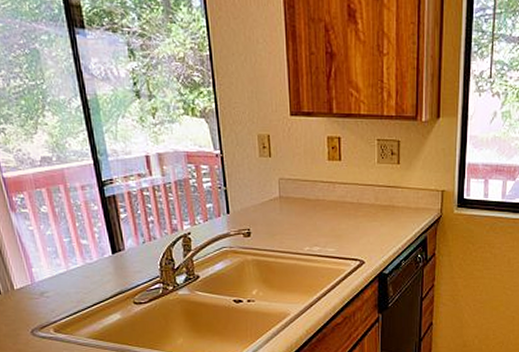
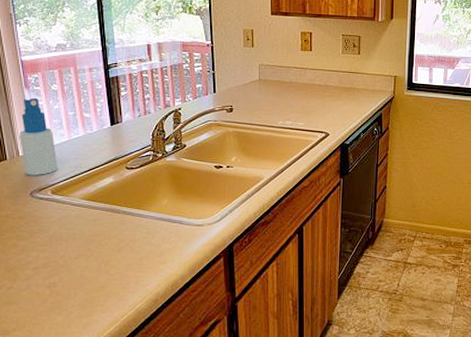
spray bottle: none [10,223,59,312] -> present [18,98,58,175]

